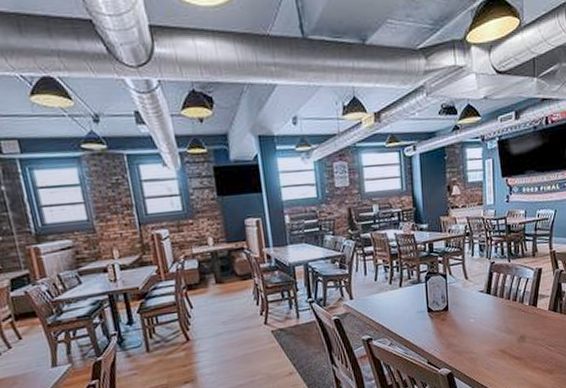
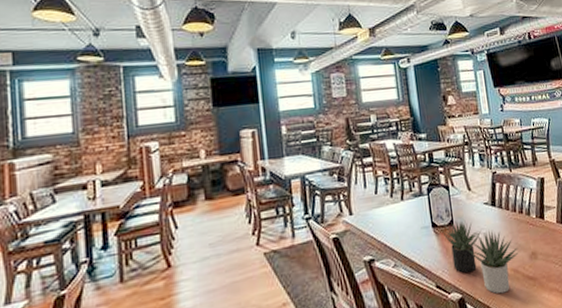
succulent plant: none [437,306,508,370] -> present [442,220,519,294]

